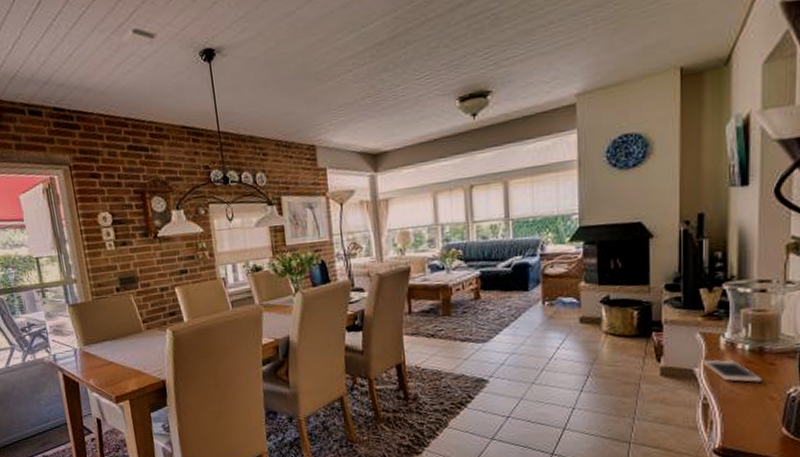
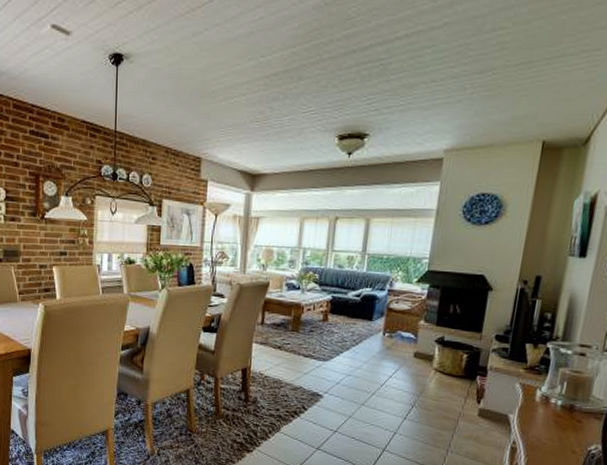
cell phone: present [701,359,762,382] -> none [516,408,568,436]

